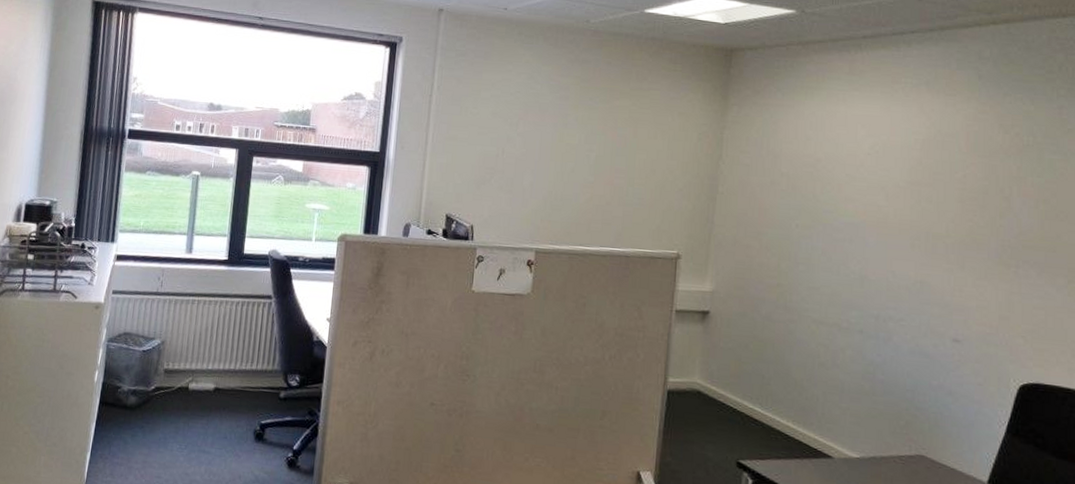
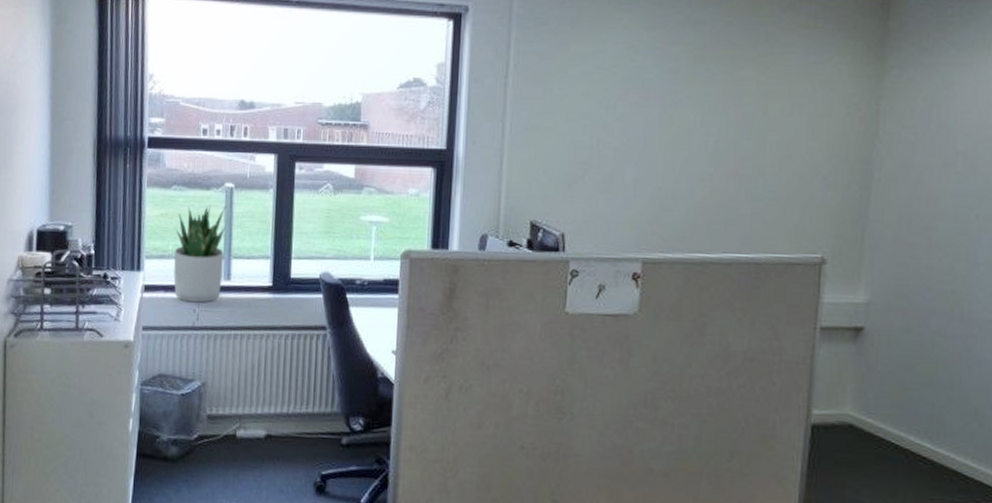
planter: none [142,189,192,272] -> present [173,204,226,303]

